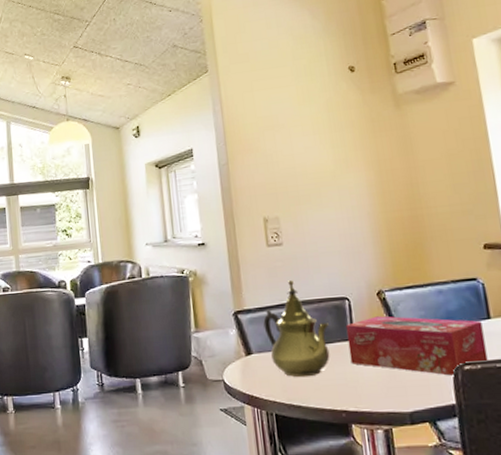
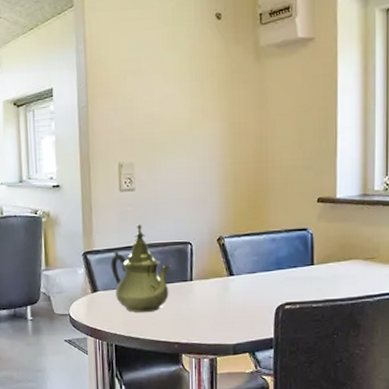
tissue box: present [346,316,488,376] -> none [186,260,306,314]

